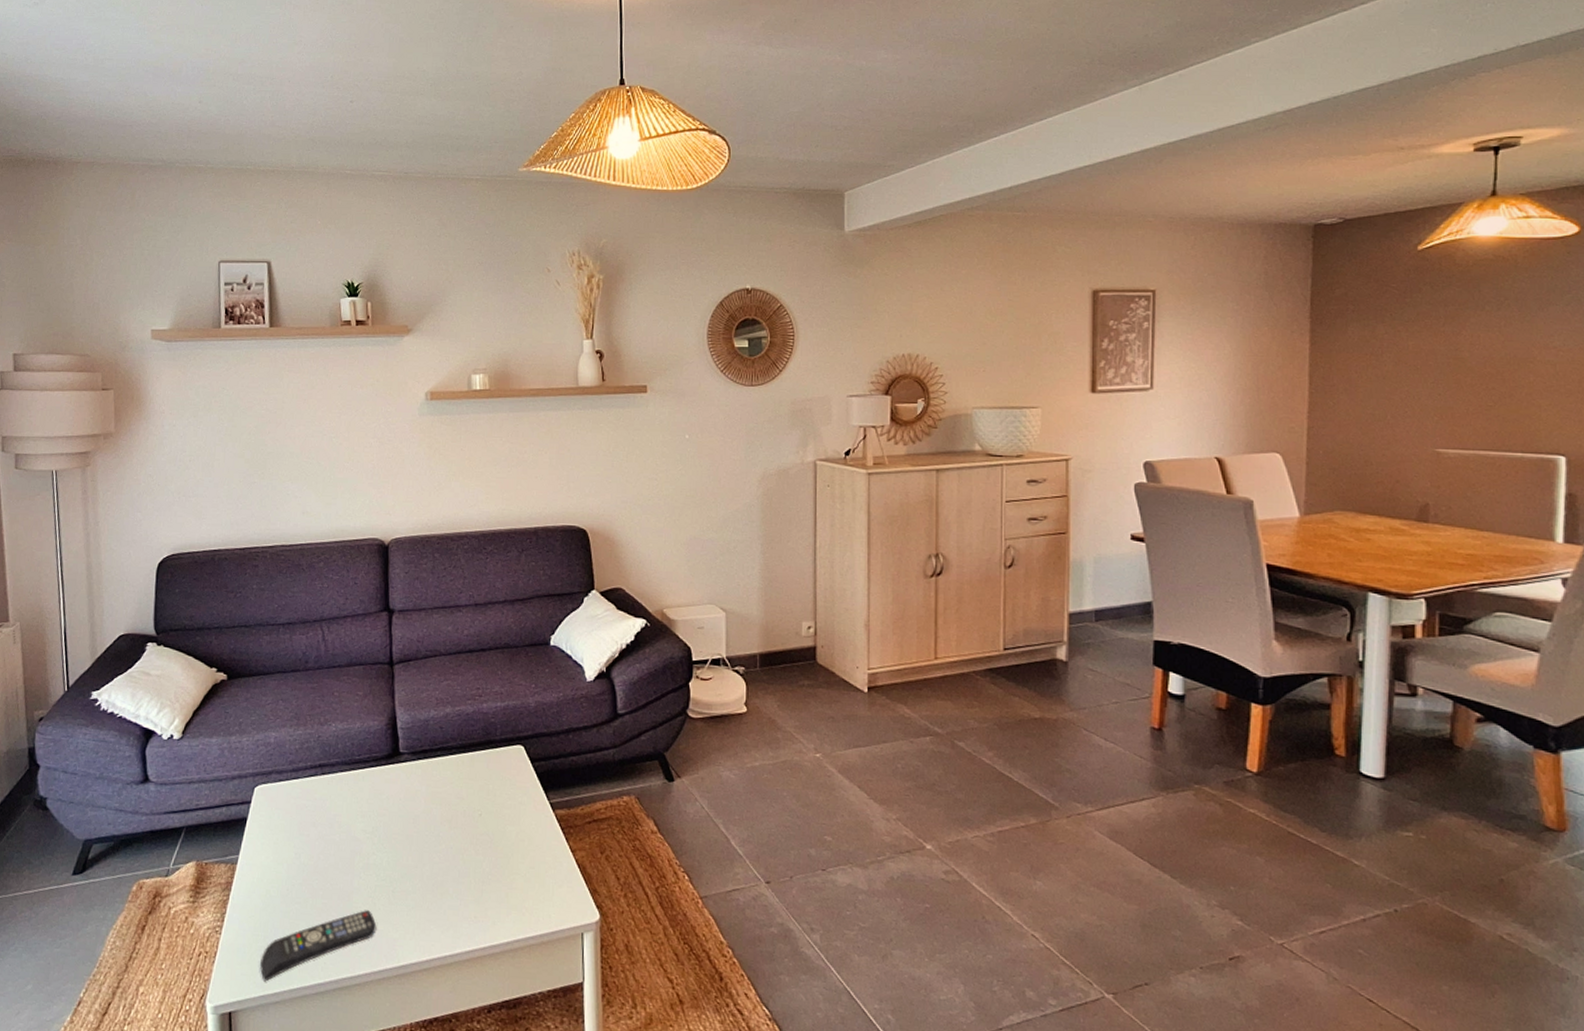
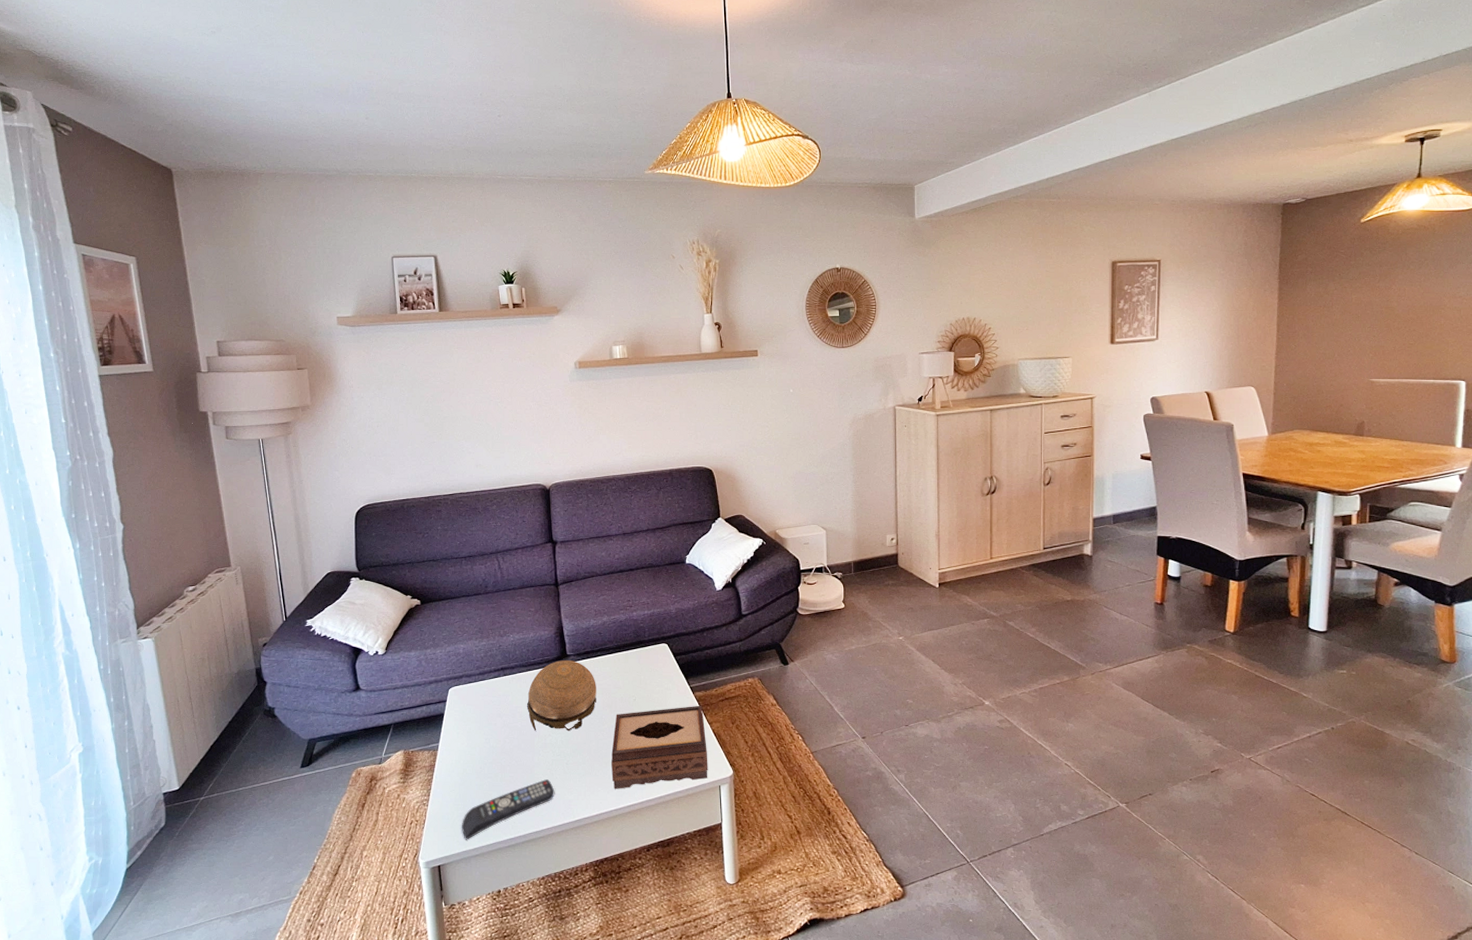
decorative bowl: none [348,759,434,850] -> present [527,660,596,731]
tissue box: none [447,826,569,929] -> present [611,705,708,789]

